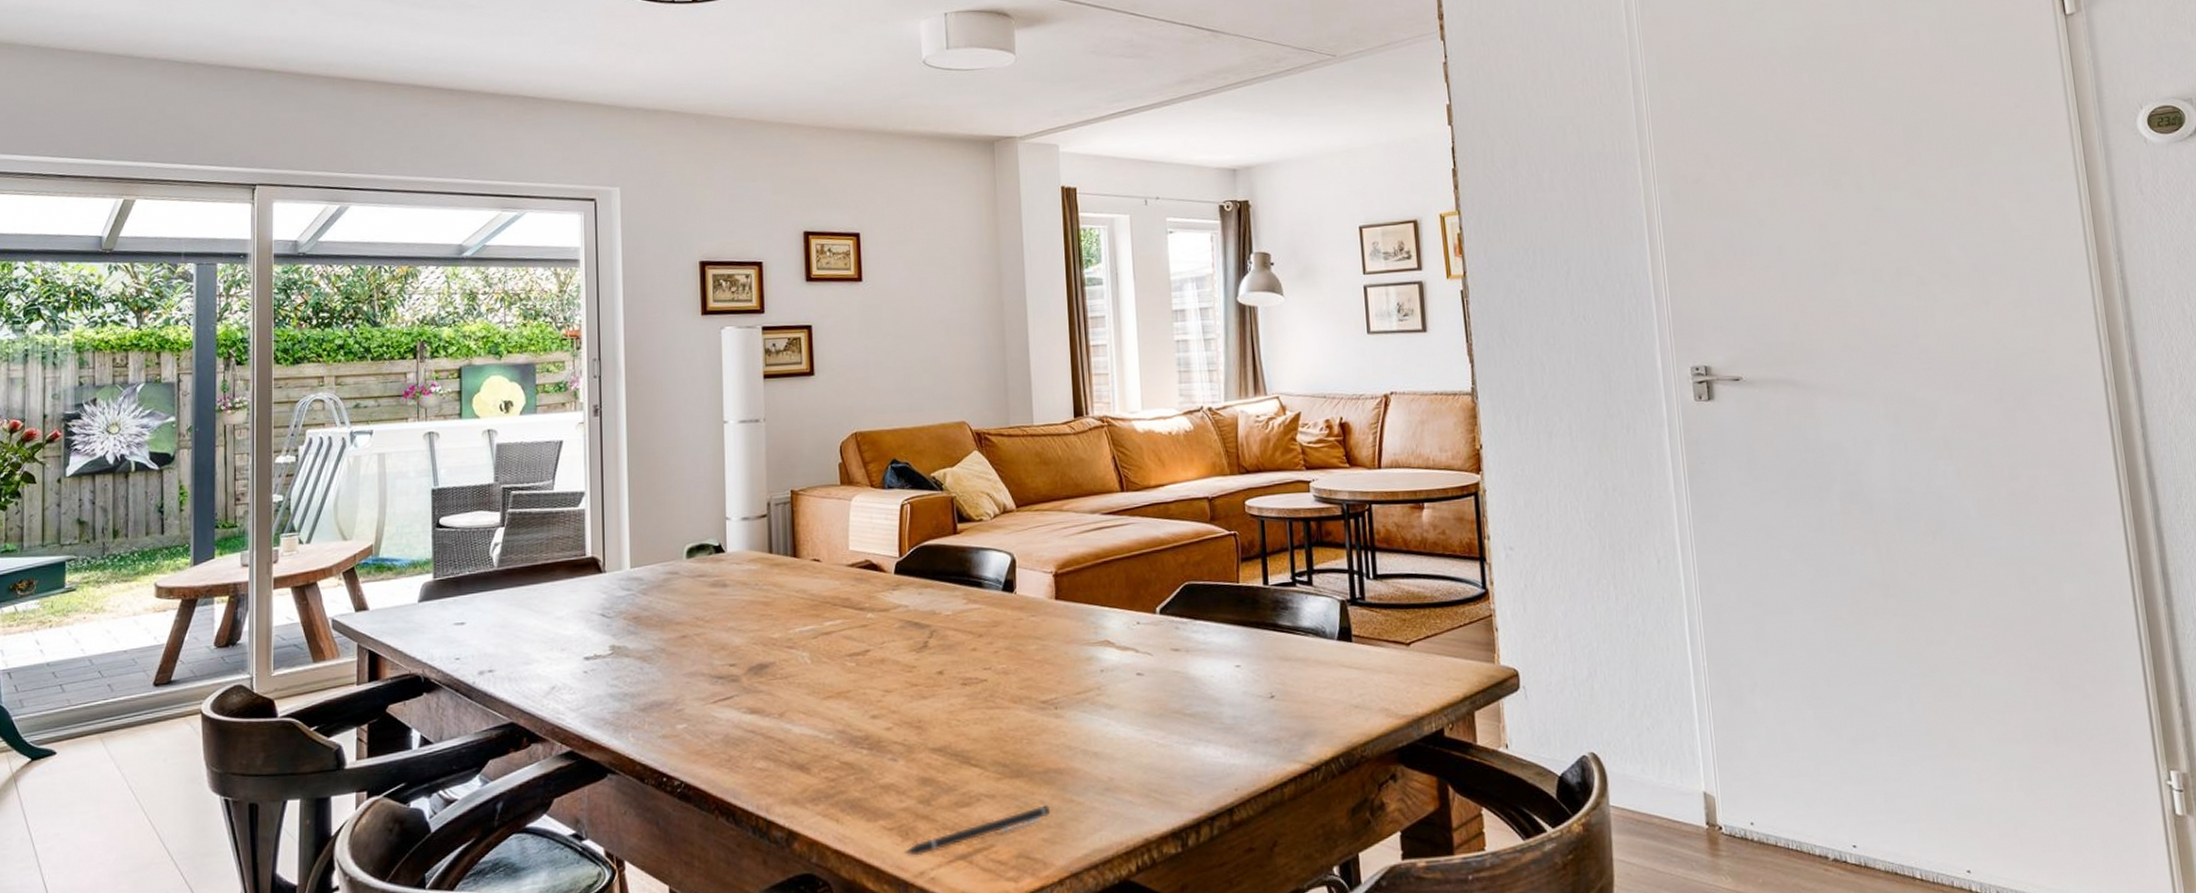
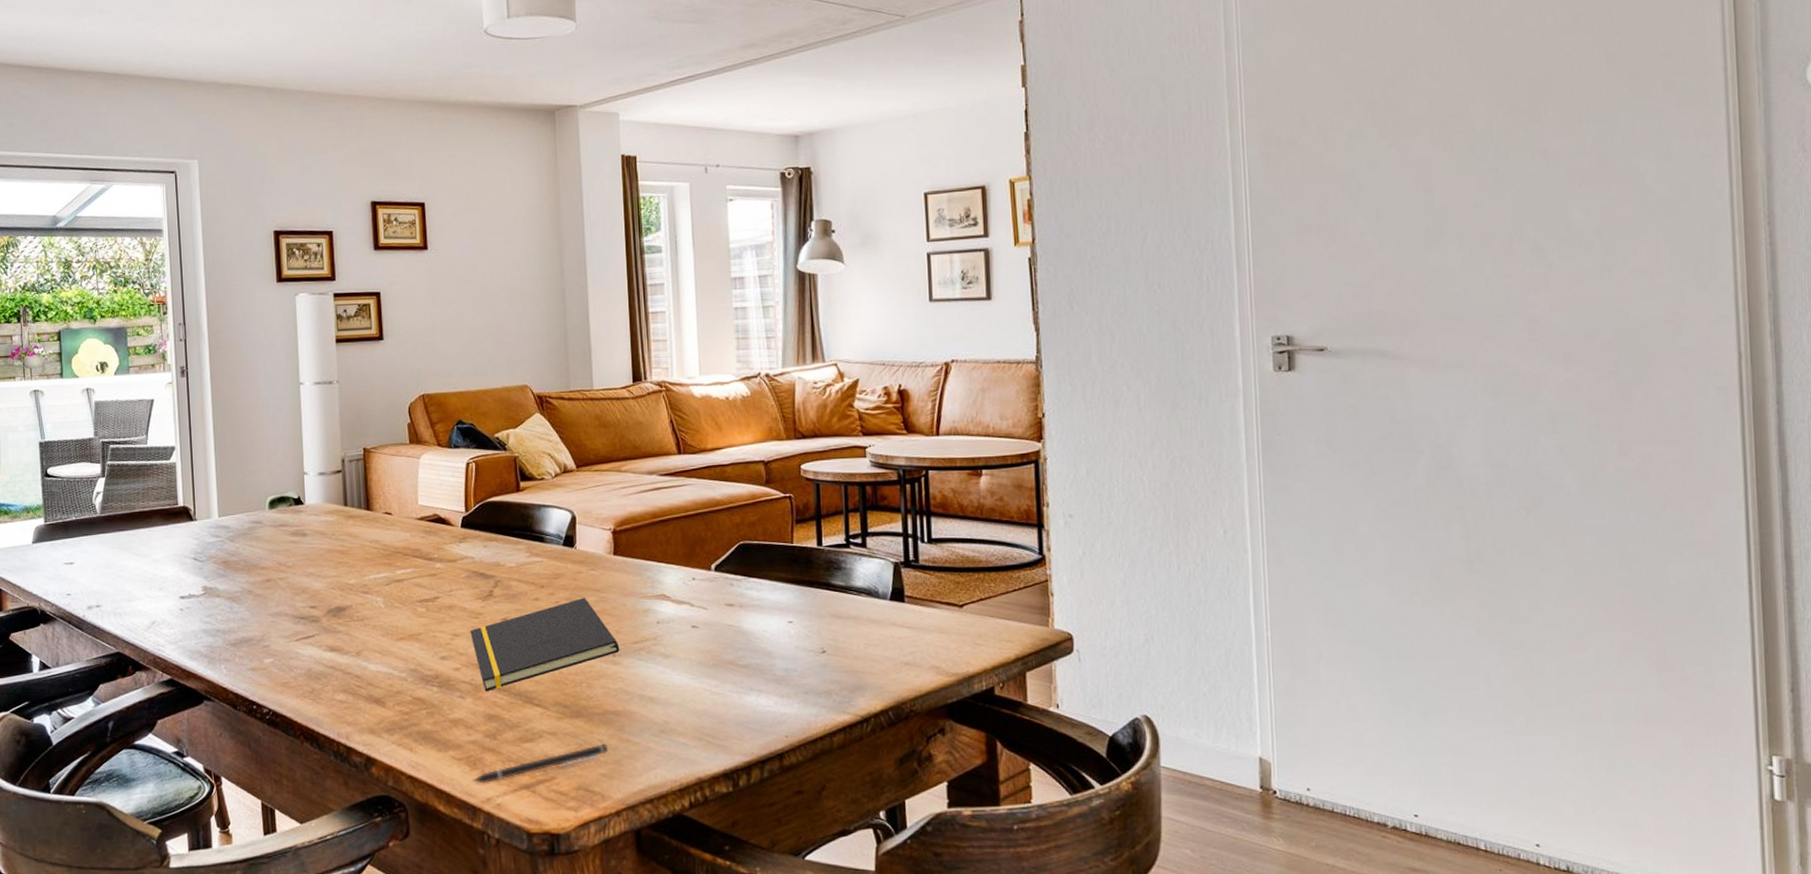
notepad: none [903,646,1062,753] -> present [470,598,620,692]

